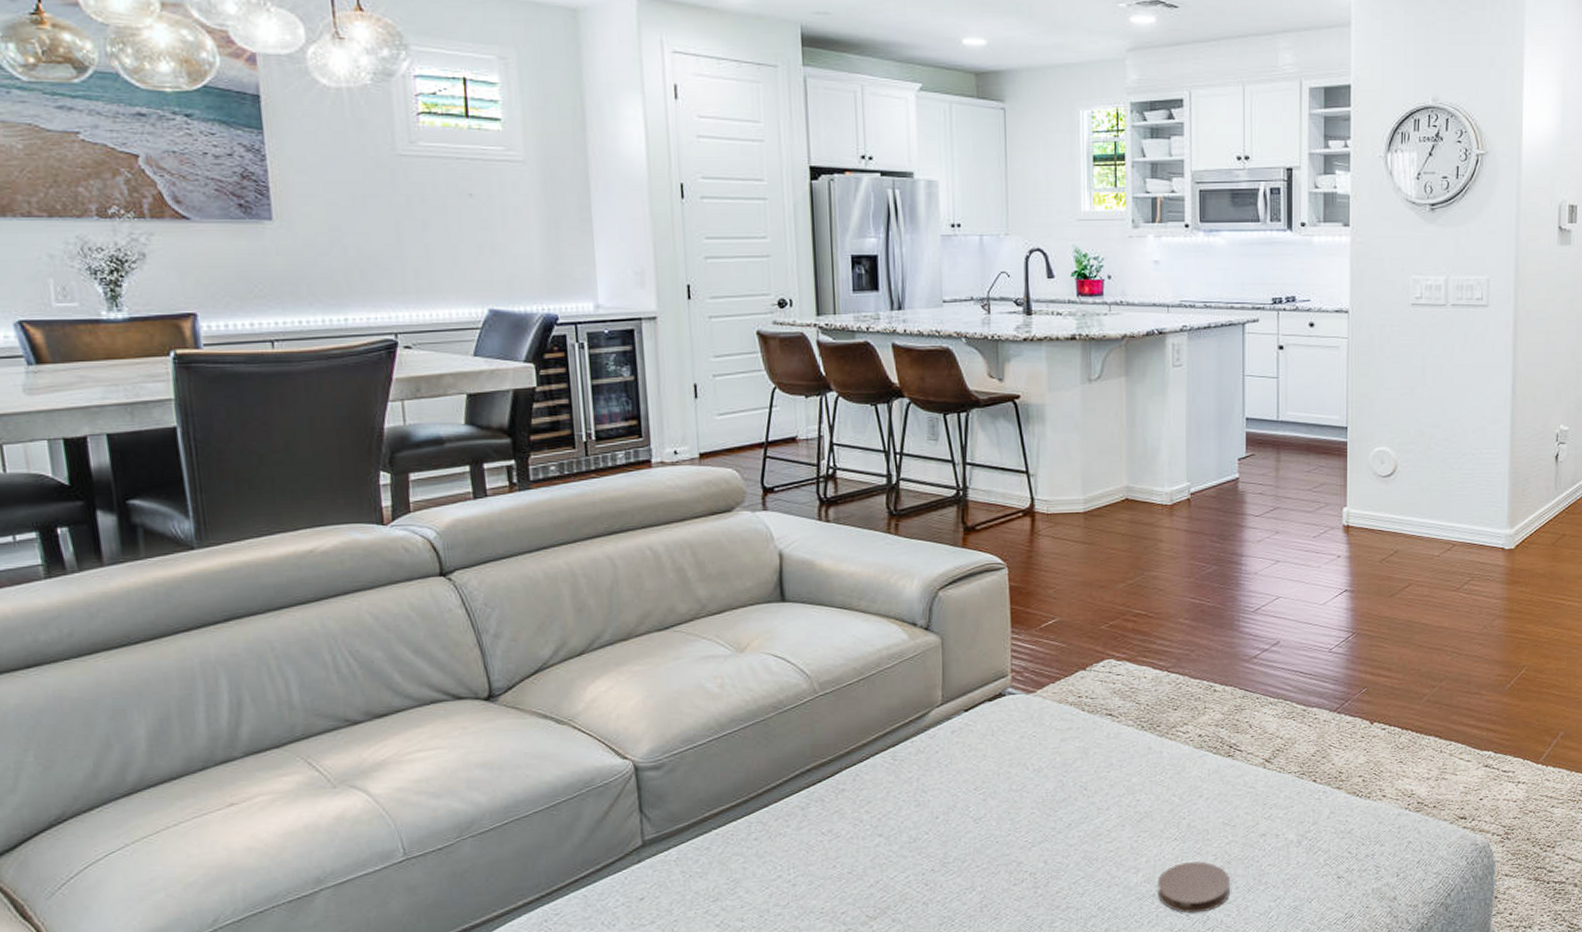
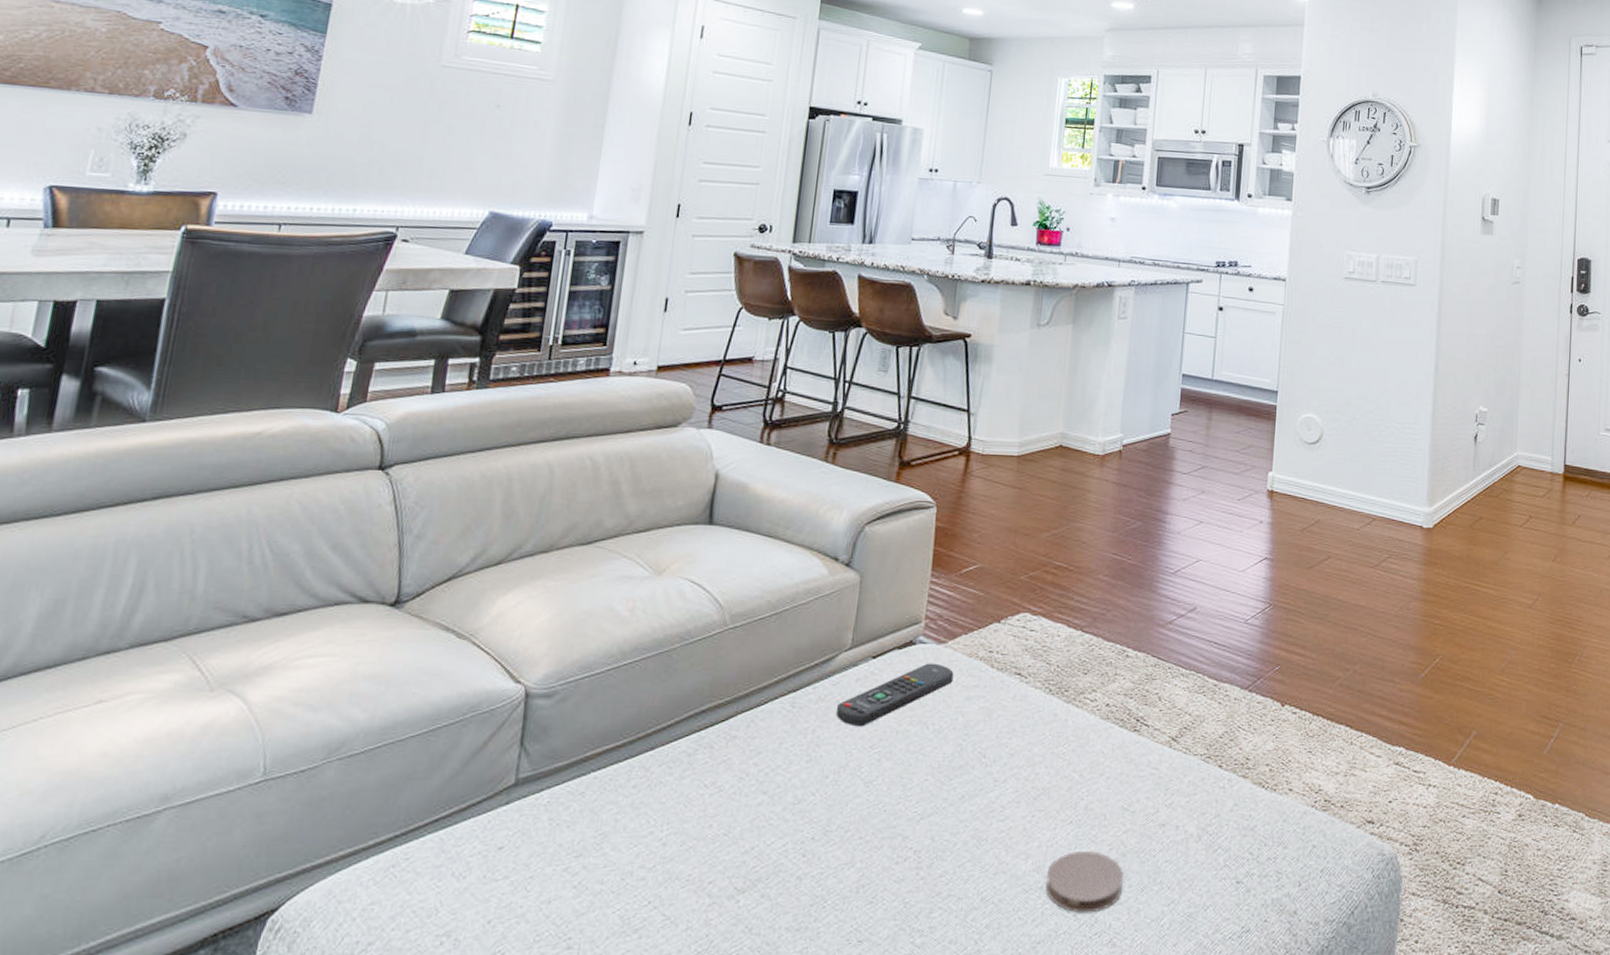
remote control: none [936,711,1046,773] -> present [835,663,954,727]

